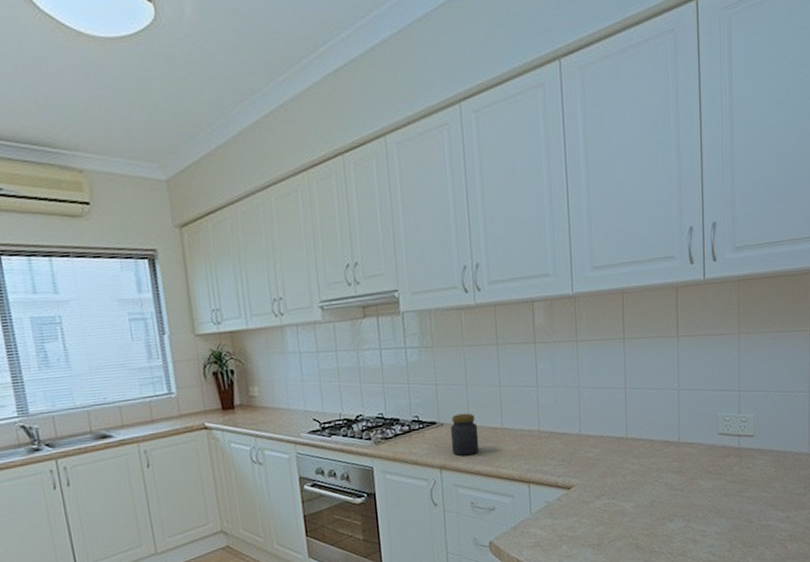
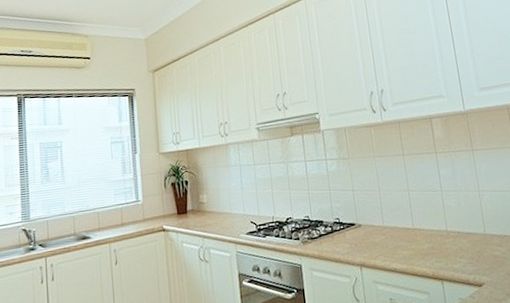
jar: present [450,413,480,456] -> none [367,215,395,255]

